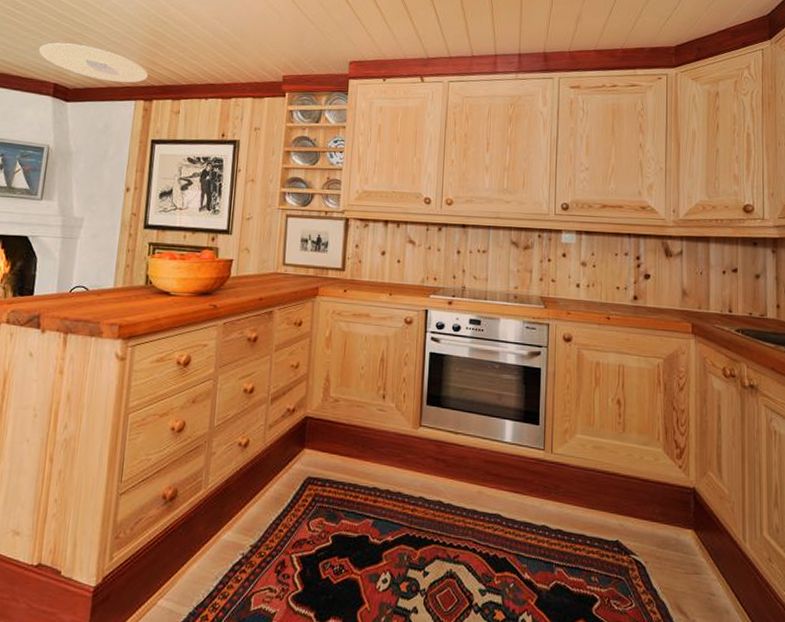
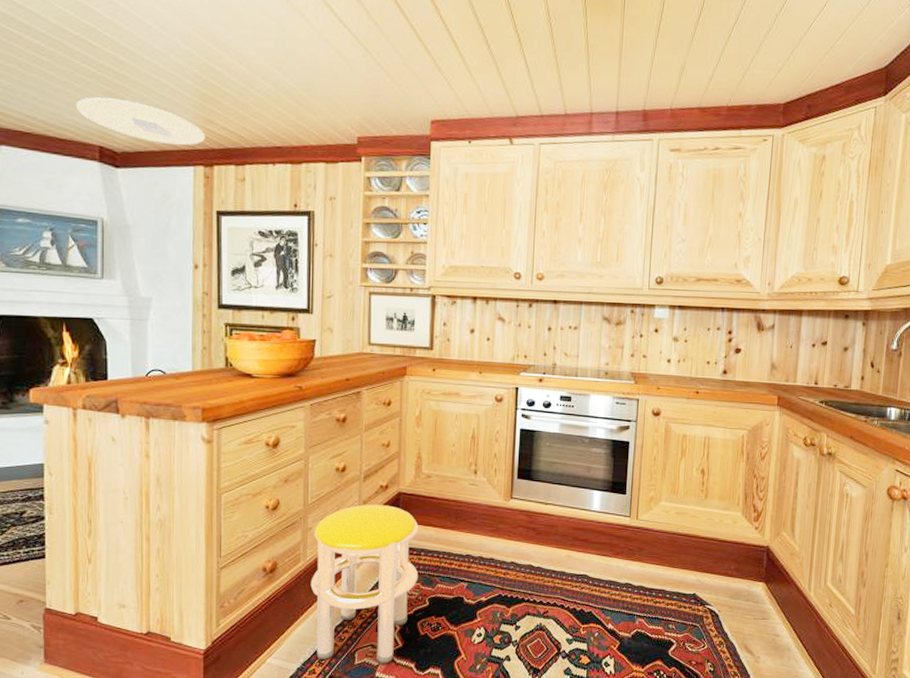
stool: none [210,429,325,611] -> present [310,504,419,664]

